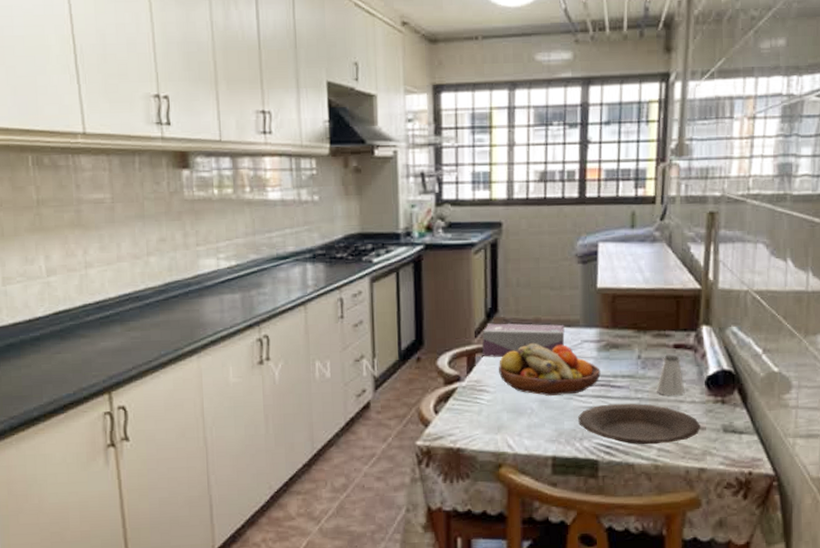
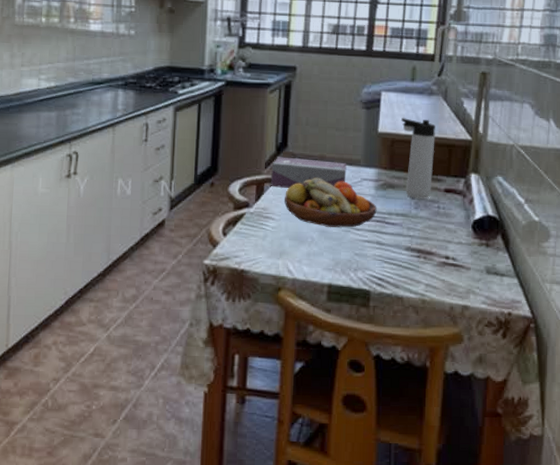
plate: present [578,403,700,445] -> none [354,239,465,280]
thermos bottle: none [621,270,661,358] -> present [400,118,435,199]
saltshaker: present [657,354,685,396] -> none [427,198,453,236]

